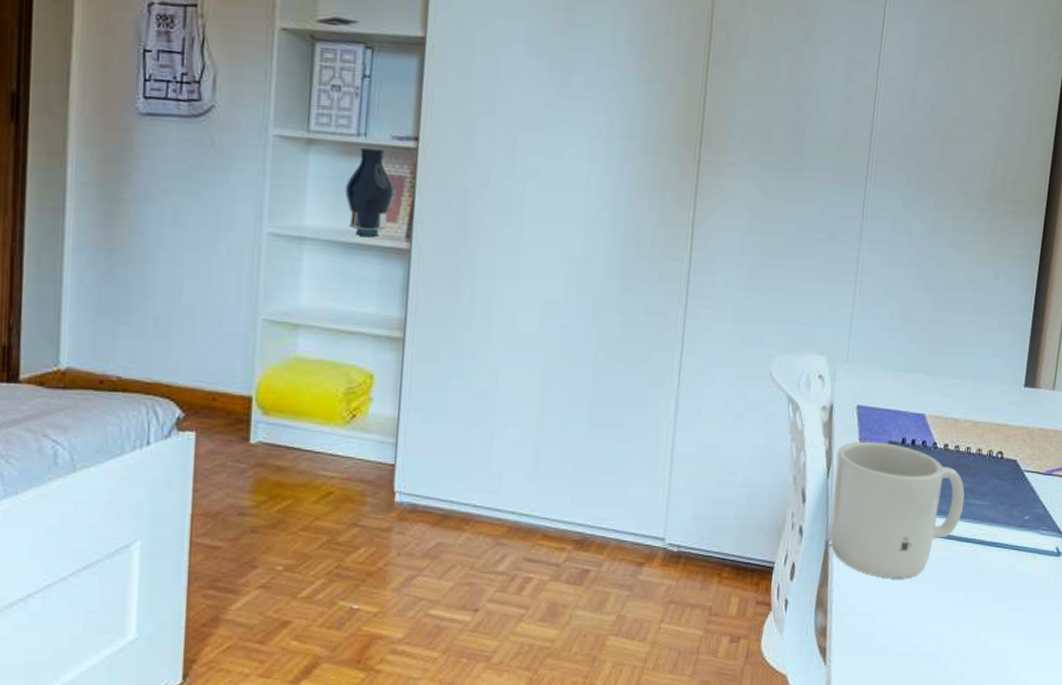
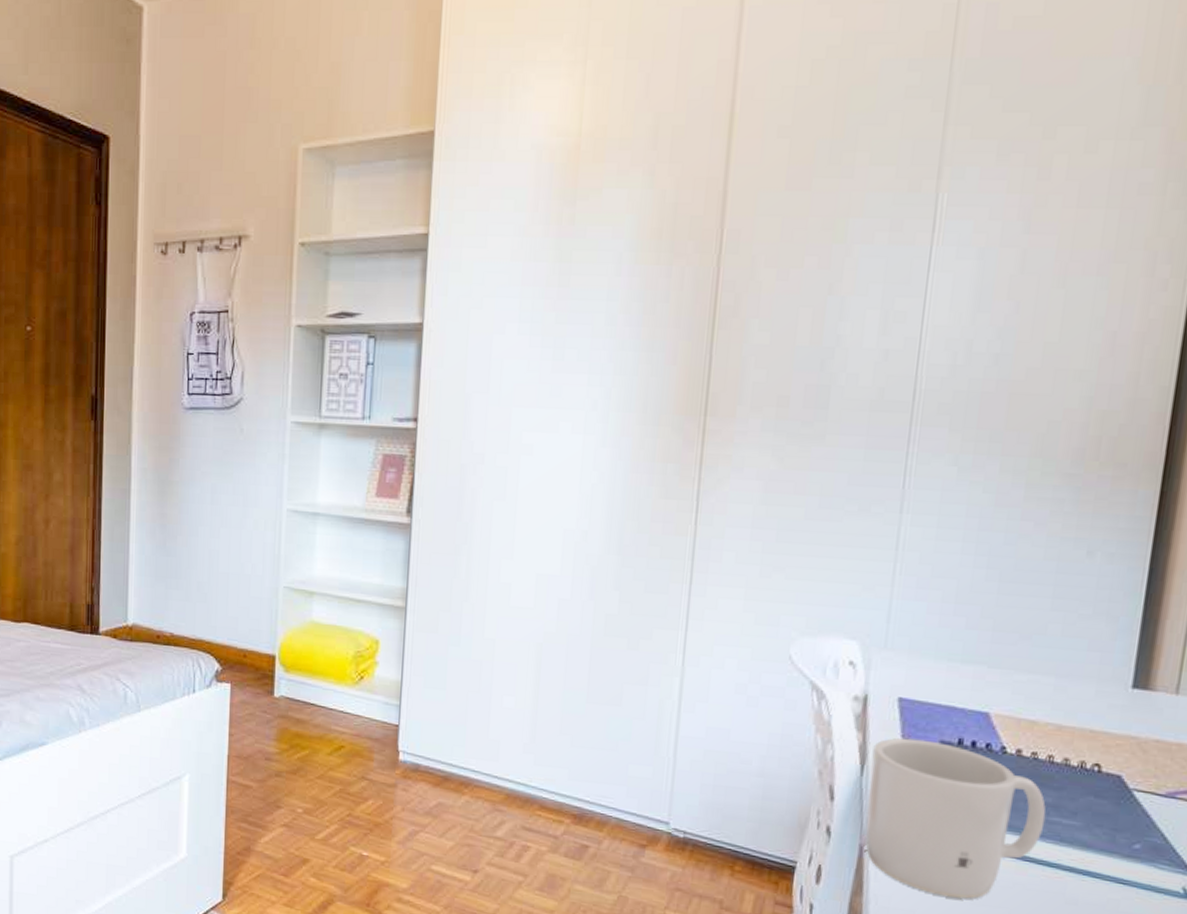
vase: present [344,148,395,237] -> none [352,431,396,512]

